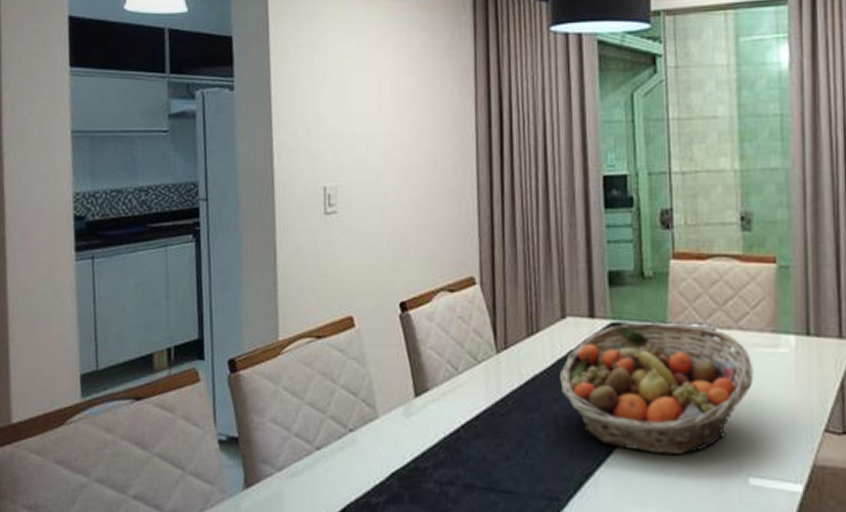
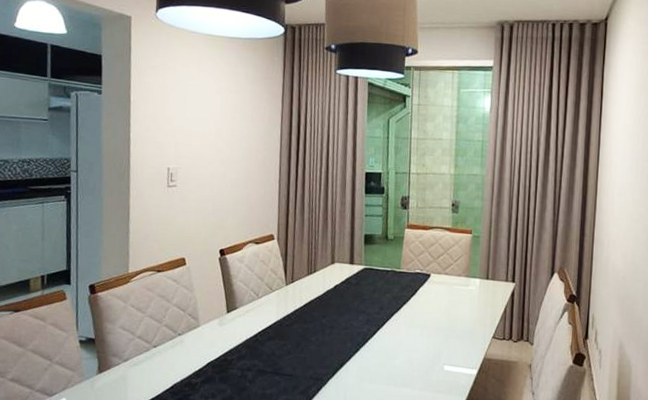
fruit basket: present [560,322,754,456] -> none [328,268,453,352]

